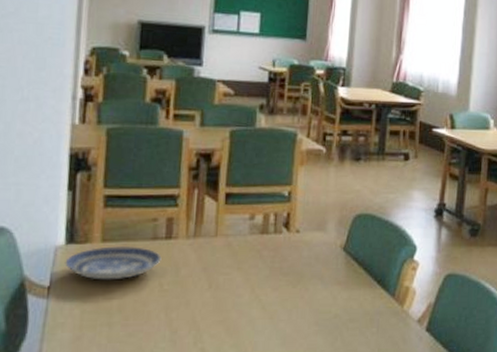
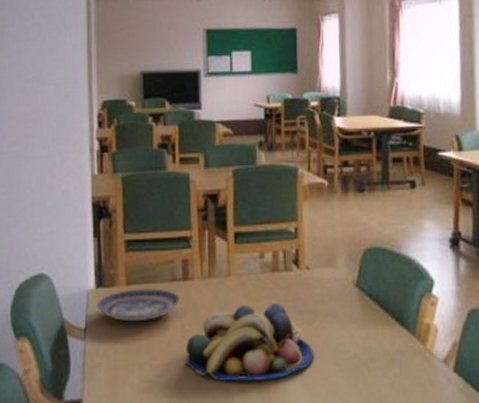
fruit bowl: none [159,263,297,342] -> present [185,302,315,382]

